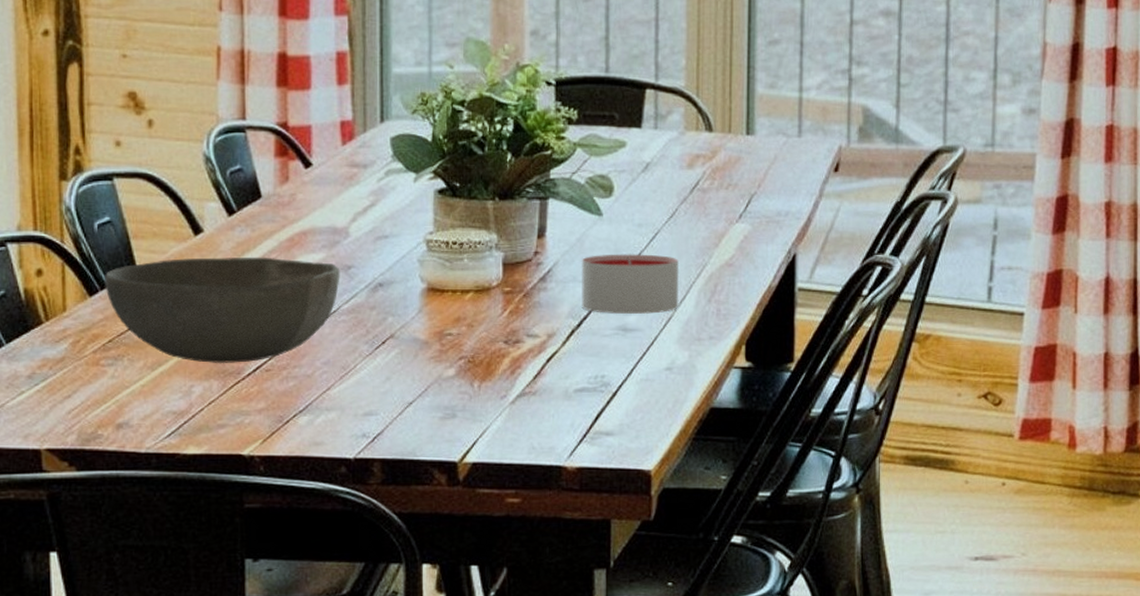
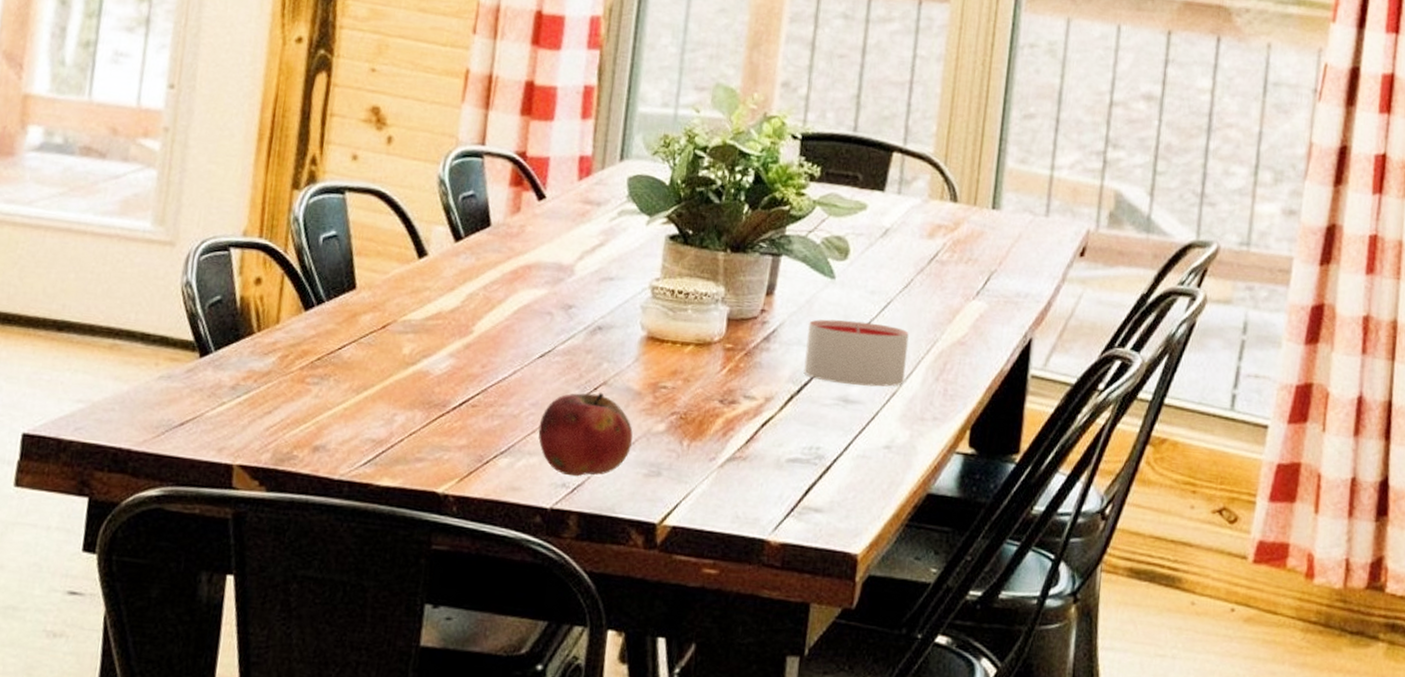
bowl: present [105,257,340,363] -> none [321,280,561,395]
fruit: none [333,346,424,427] -> present [538,393,633,477]

